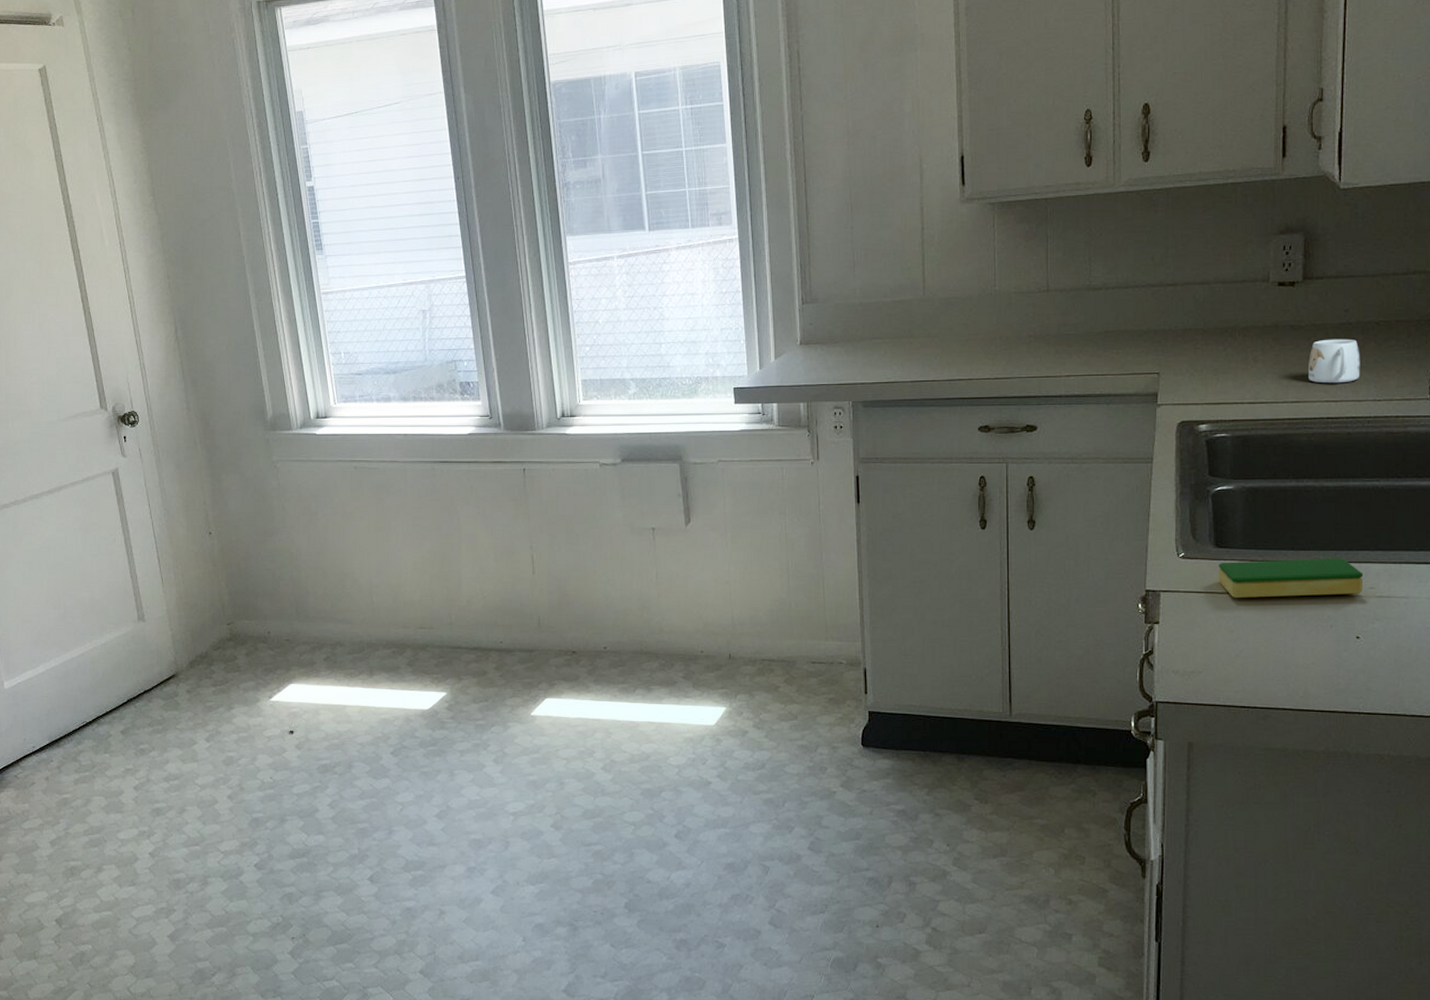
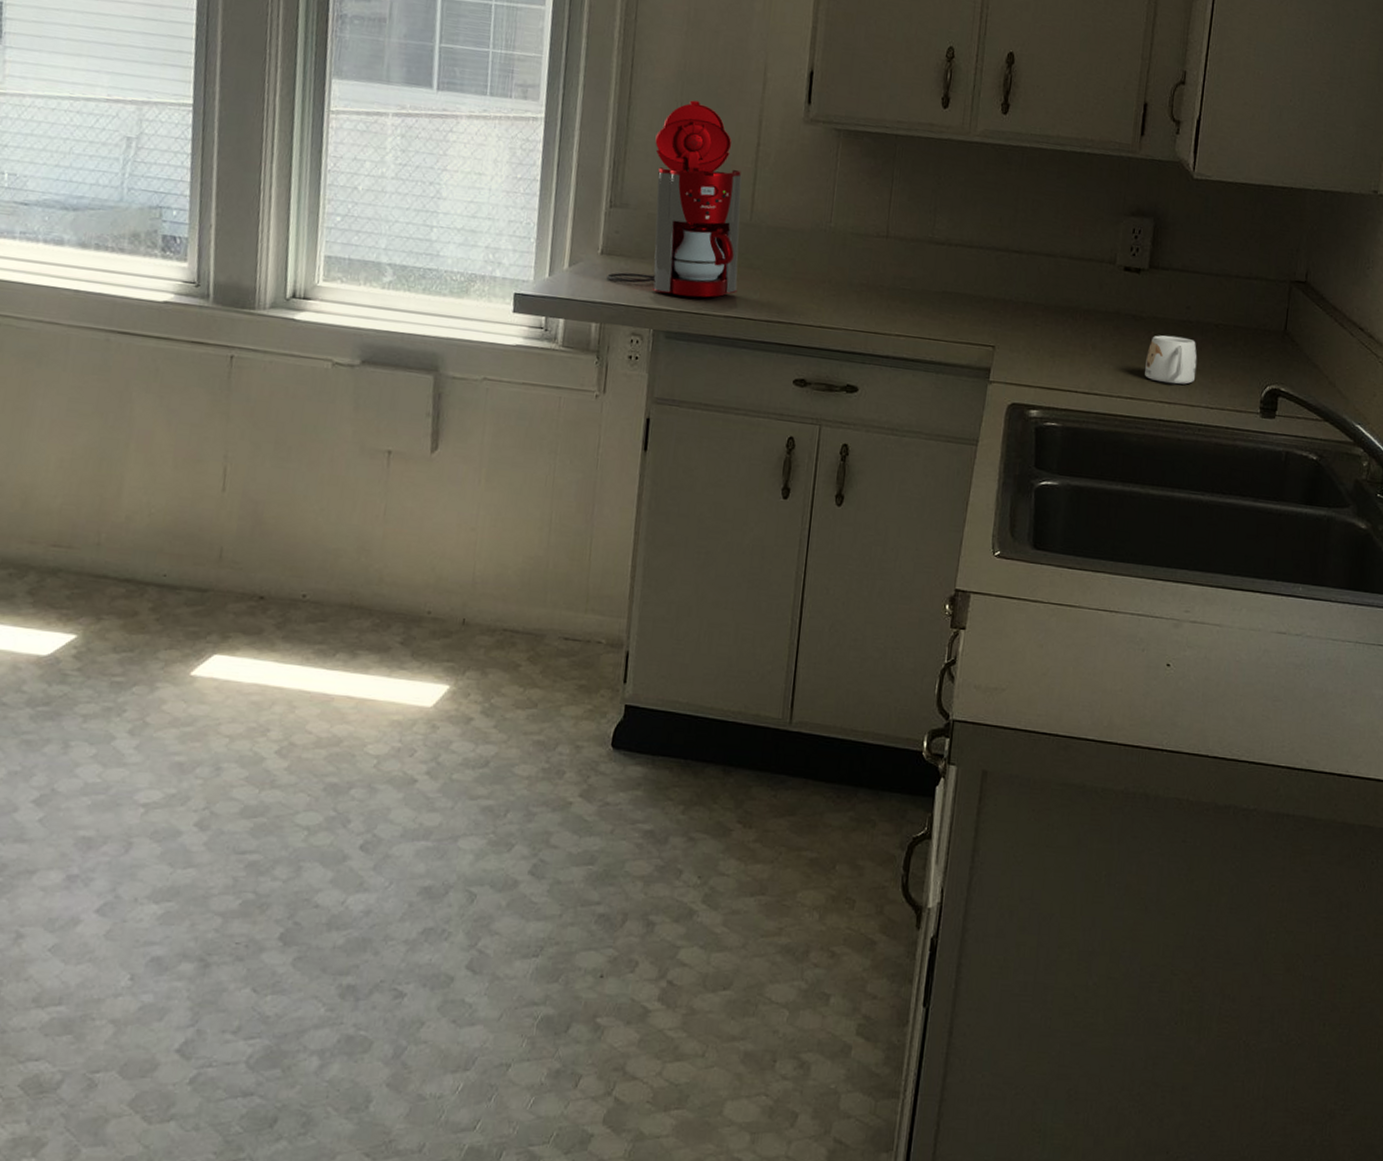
coffee maker: none [807,200,920,370] -> present [607,100,742,298]
dish sponge: present [1219,558,1364,598] -> none [1033,566,1180,617]

